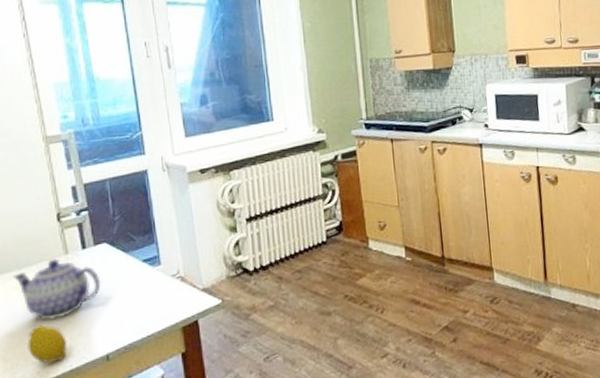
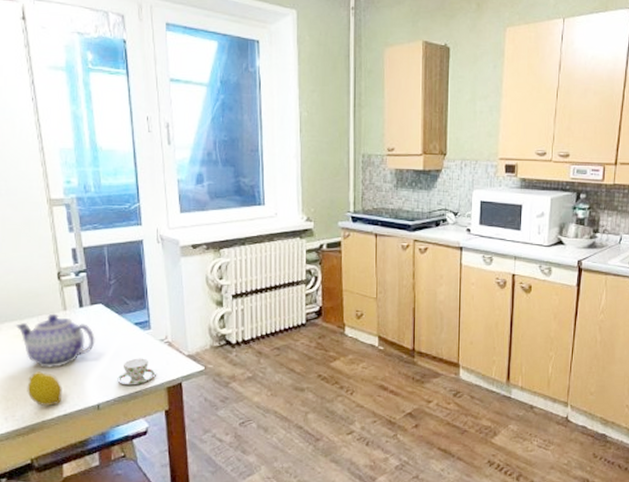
teacup: none [127,297,169,330] -> present [117,358,156,385]

